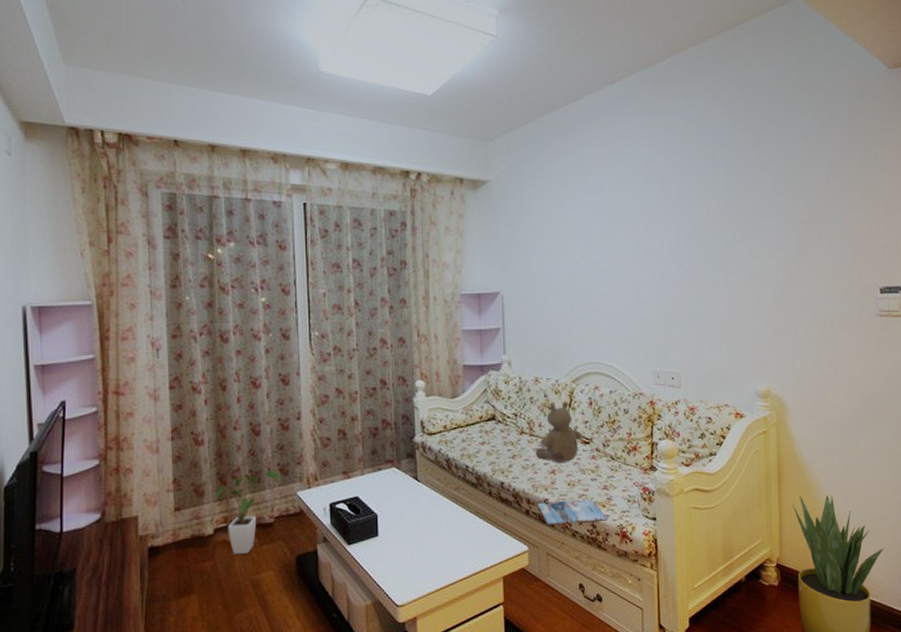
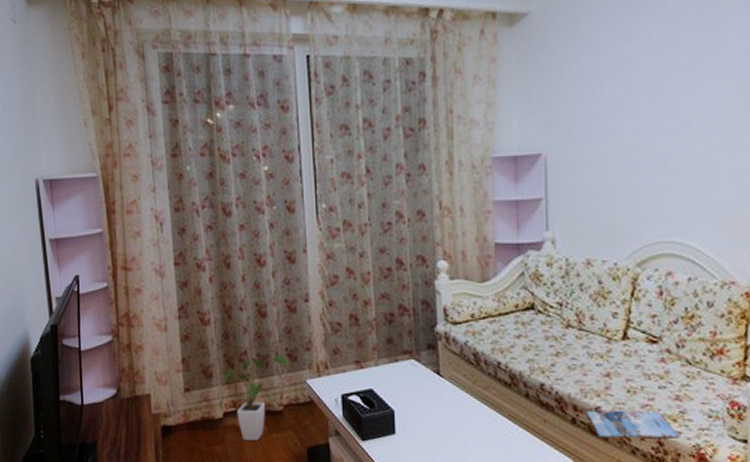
stuffed bear: present [535,401,583,464] -> none [585,289,649,365]

